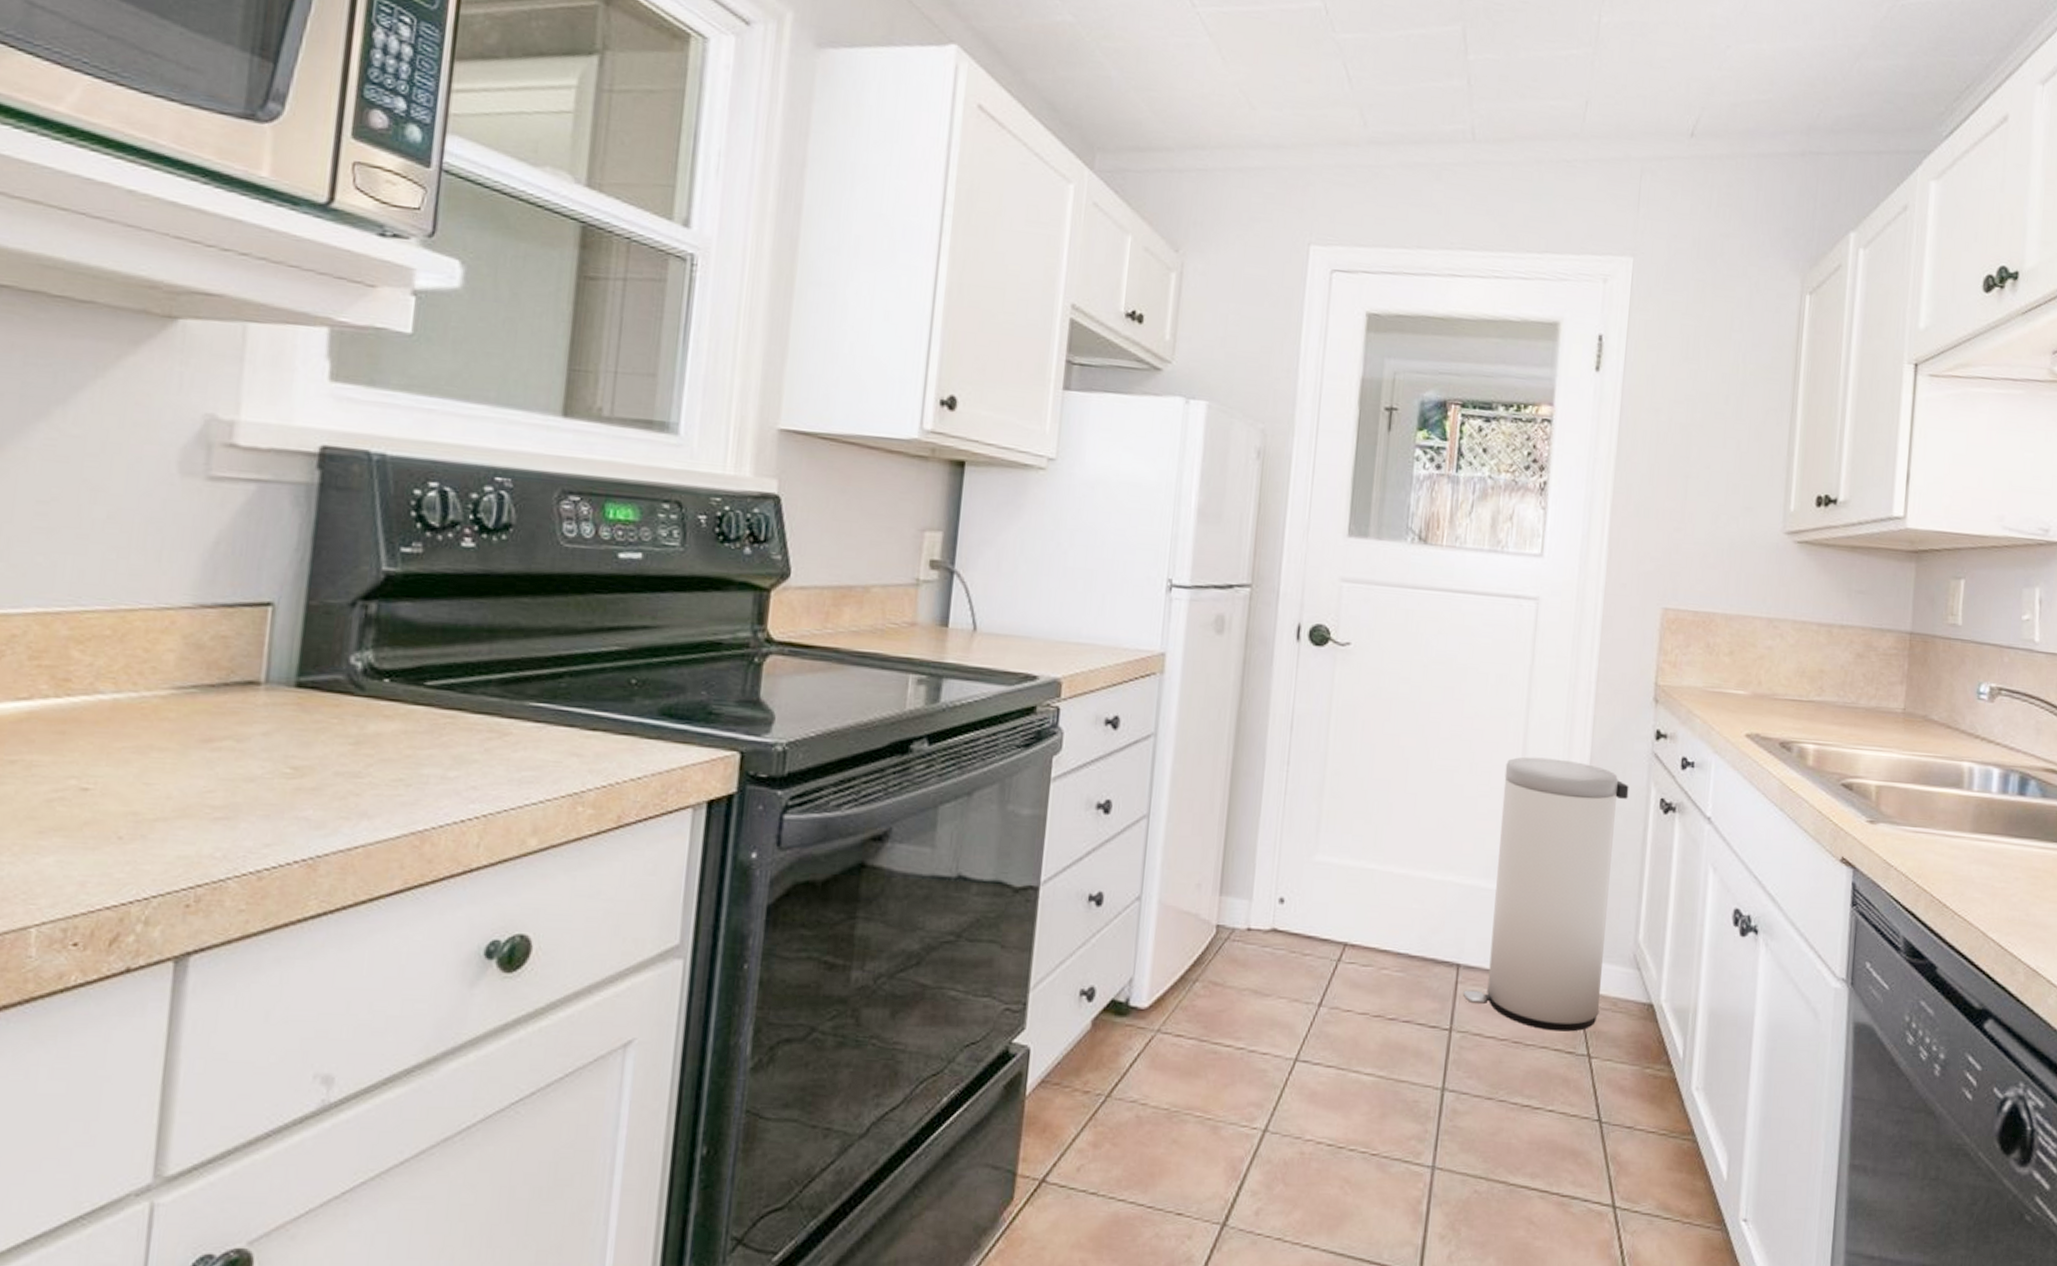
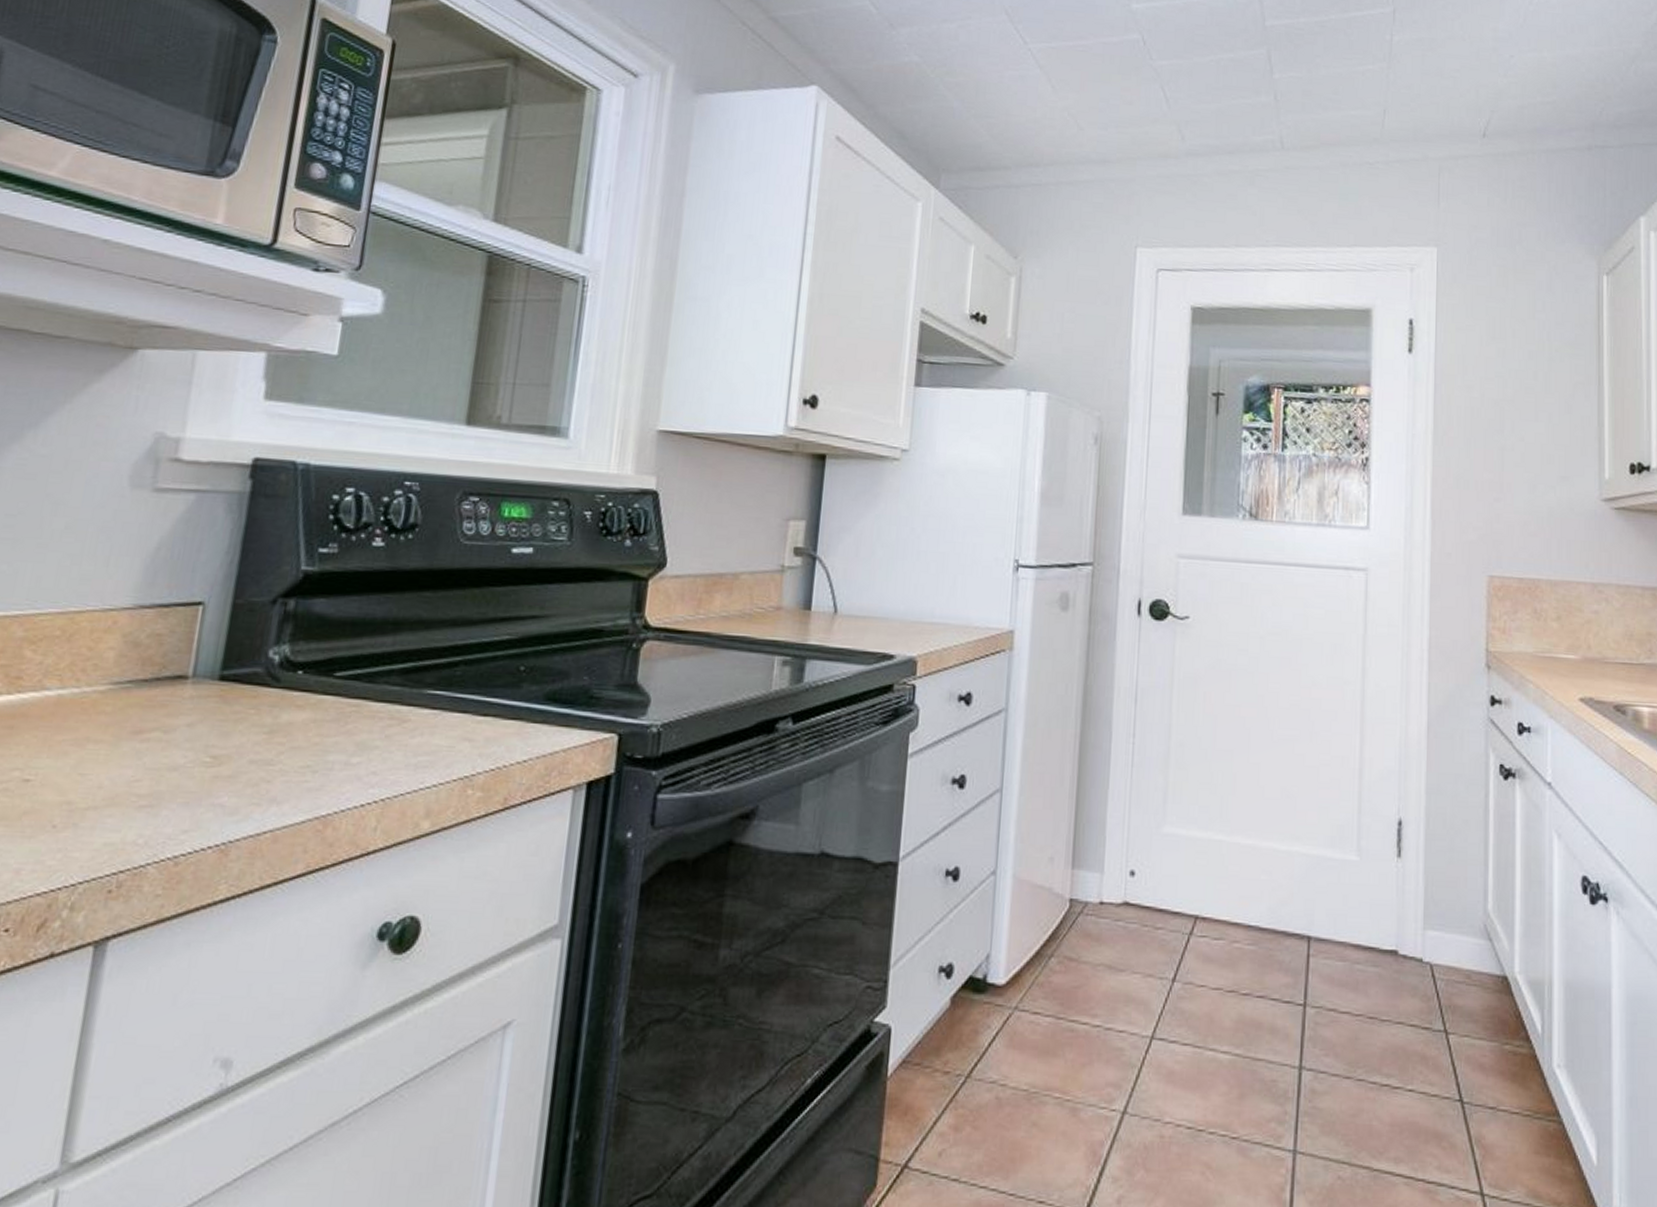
pedal bin: present [1463,756,1629,1032] -> none [1316,725,1468,1006]

